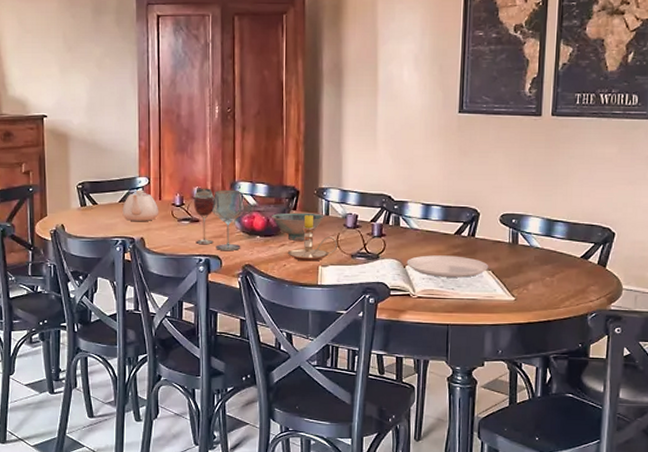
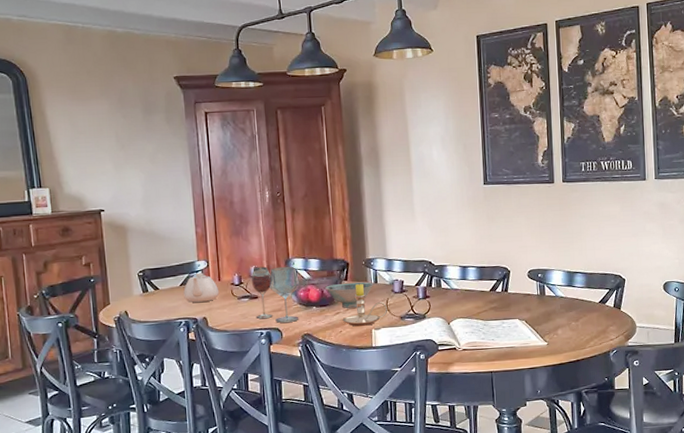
plate: present [406,255,489,278] -> none [450,310,522,330]

